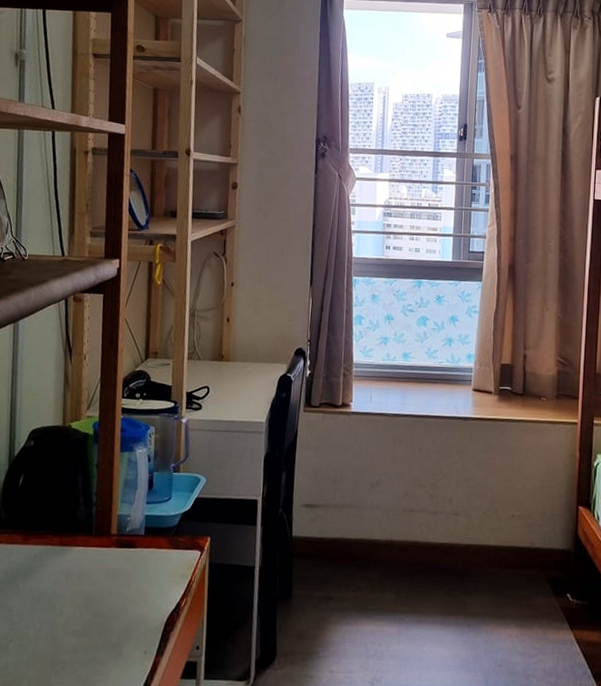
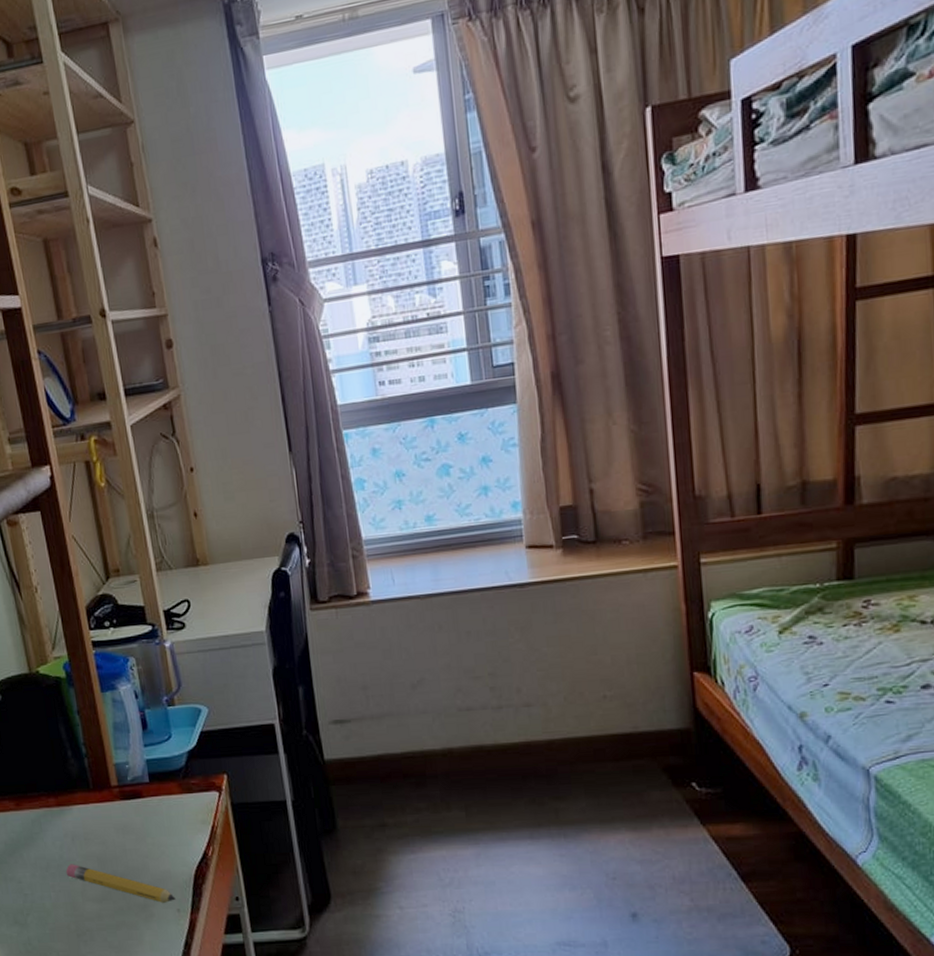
pencil: none [54,599,145,644] -> present [65,864,176,903]

